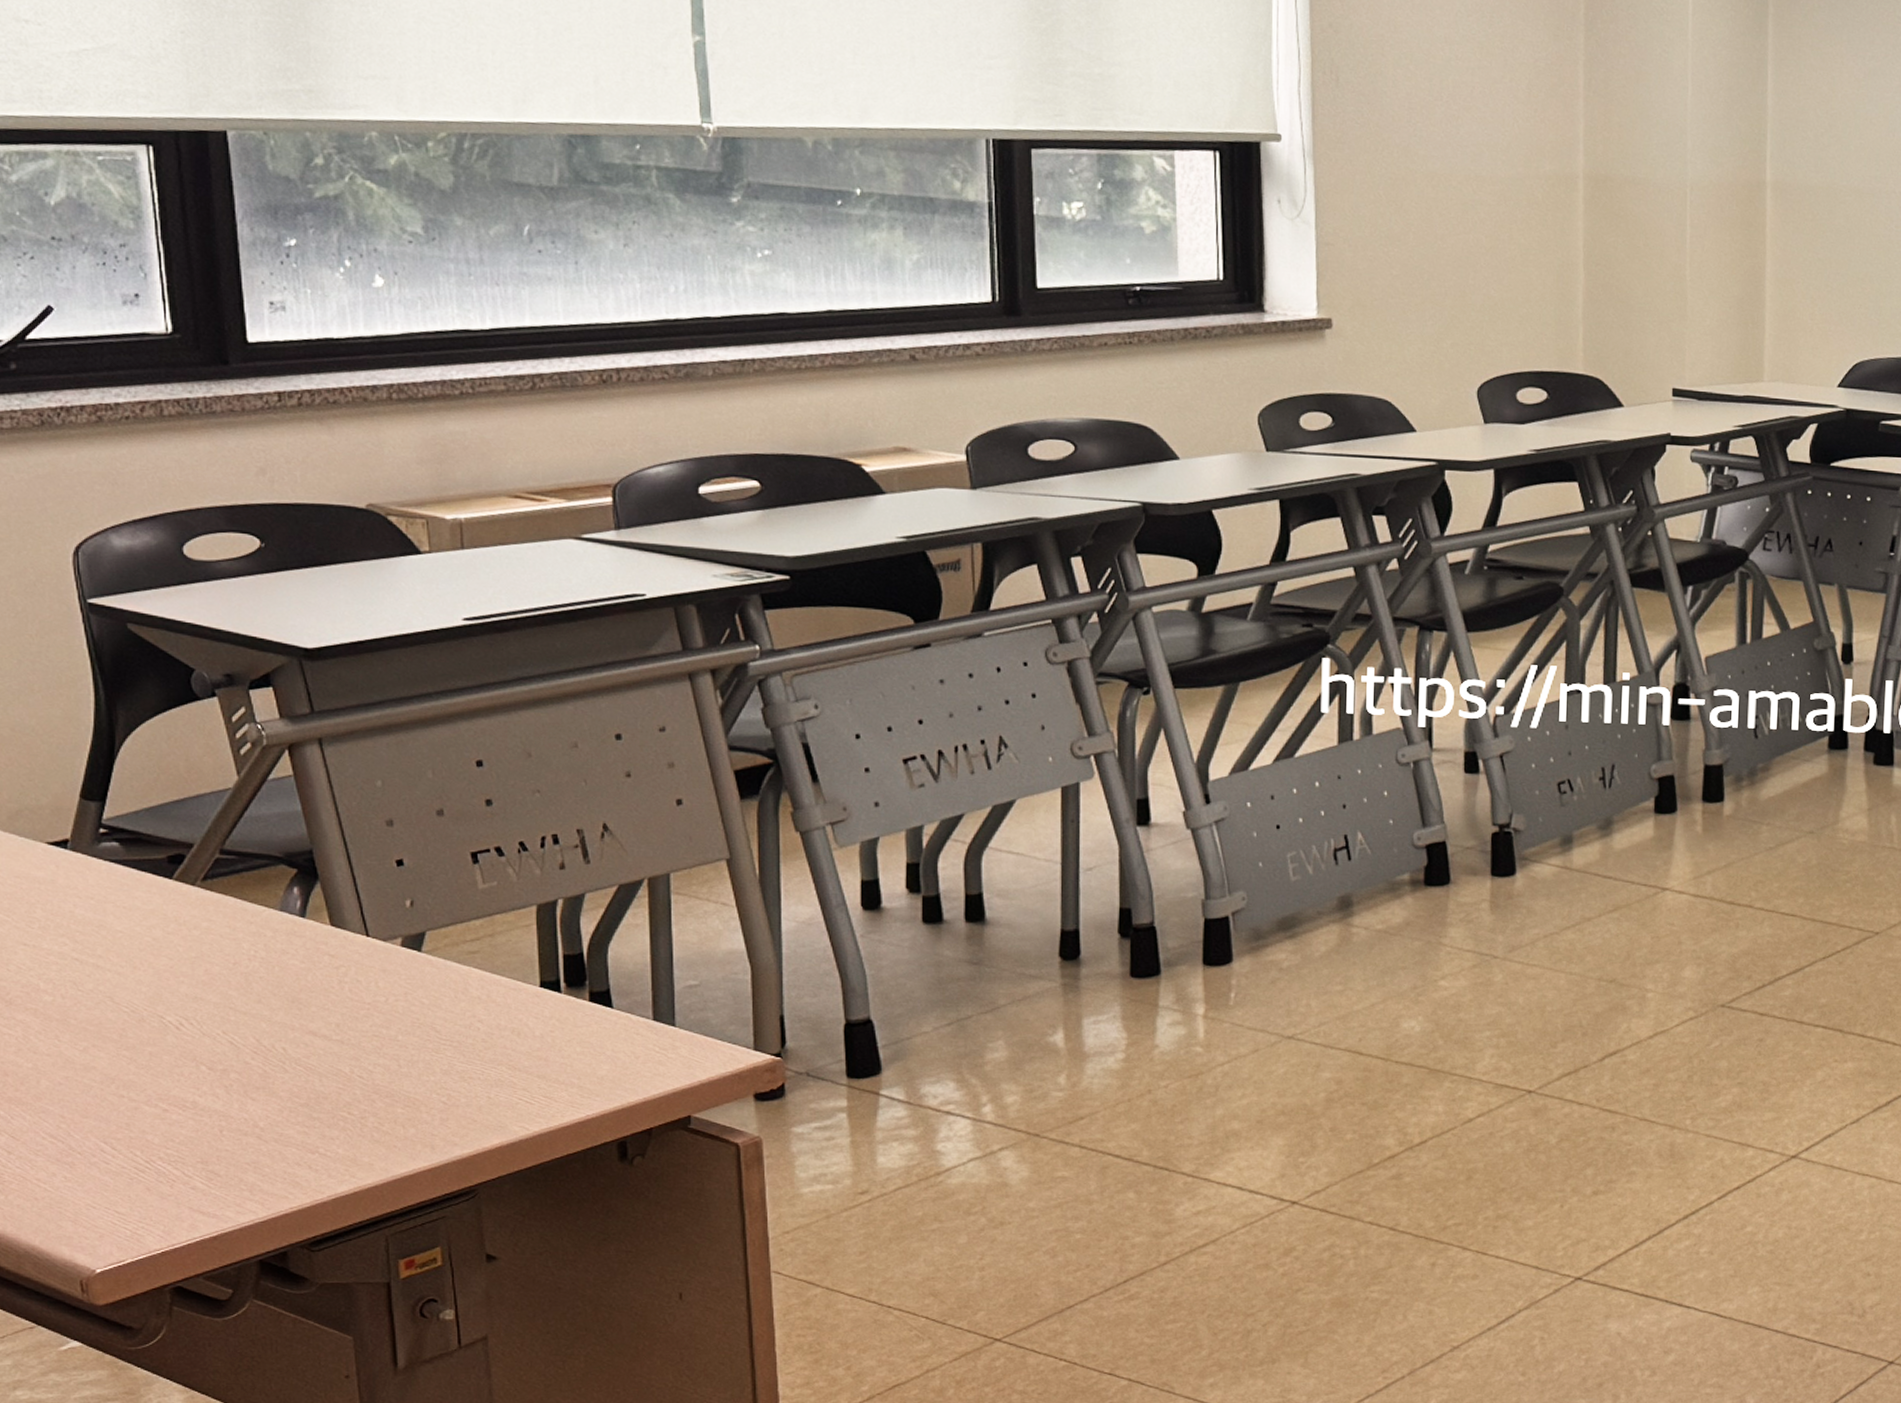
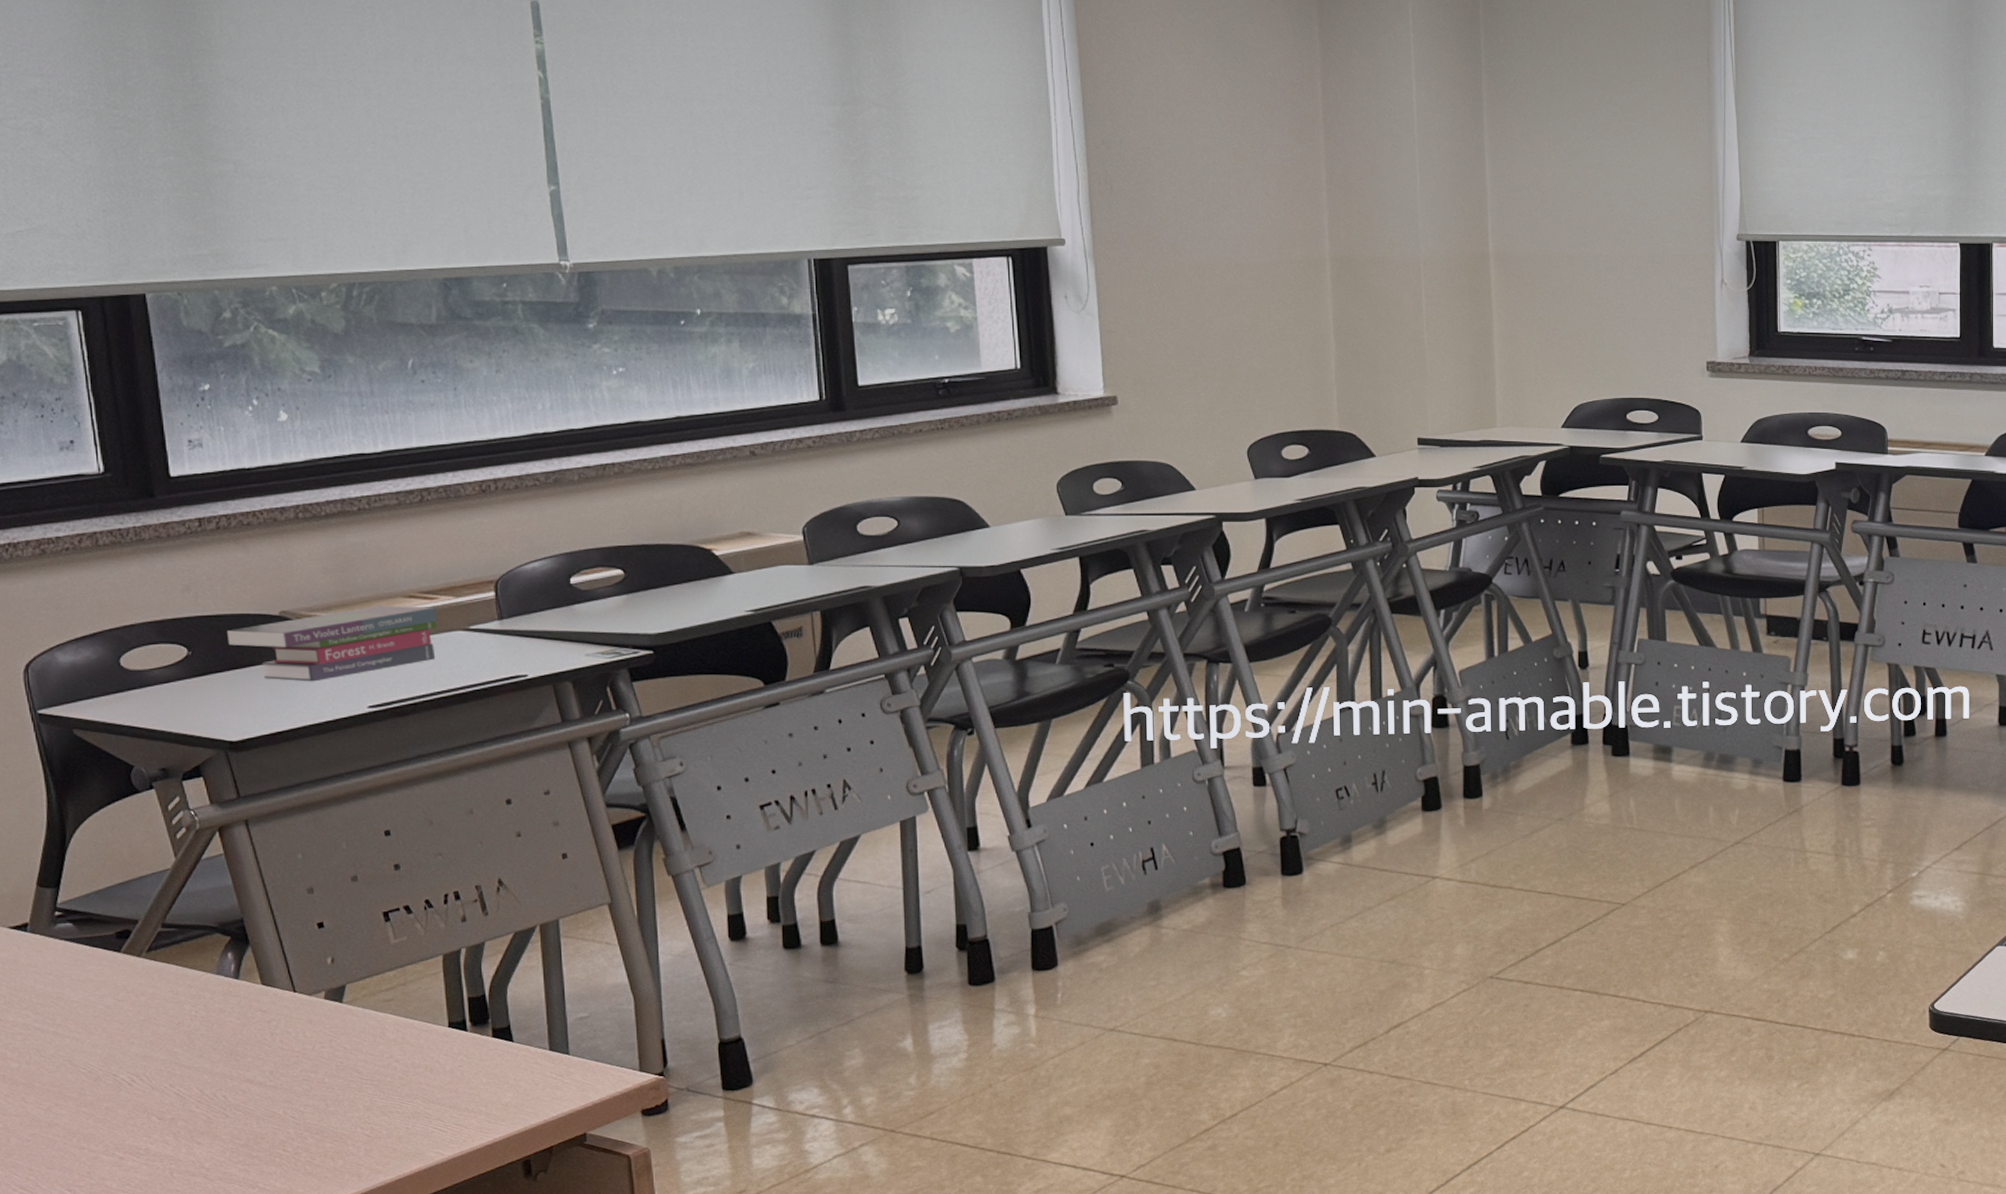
books: none [306,504,547,587] -> present [227,605,438,682]

